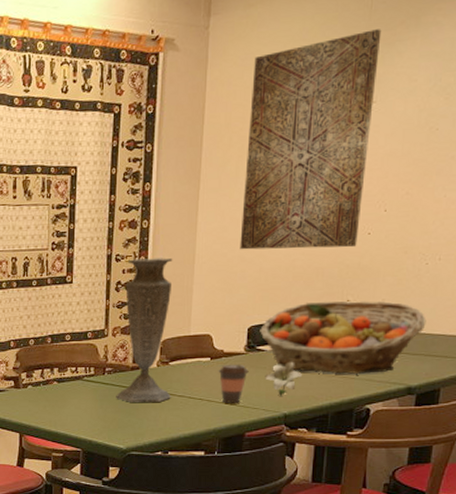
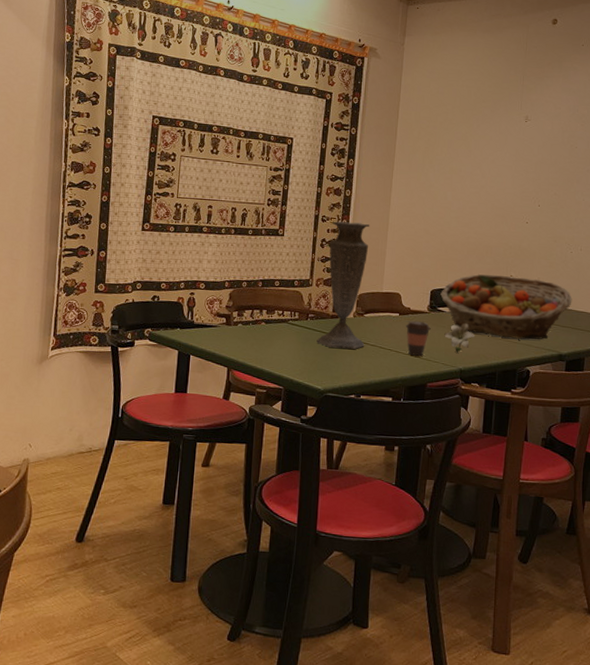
wall art: present [240,29,382,250] -> none [425,65,534,233]

